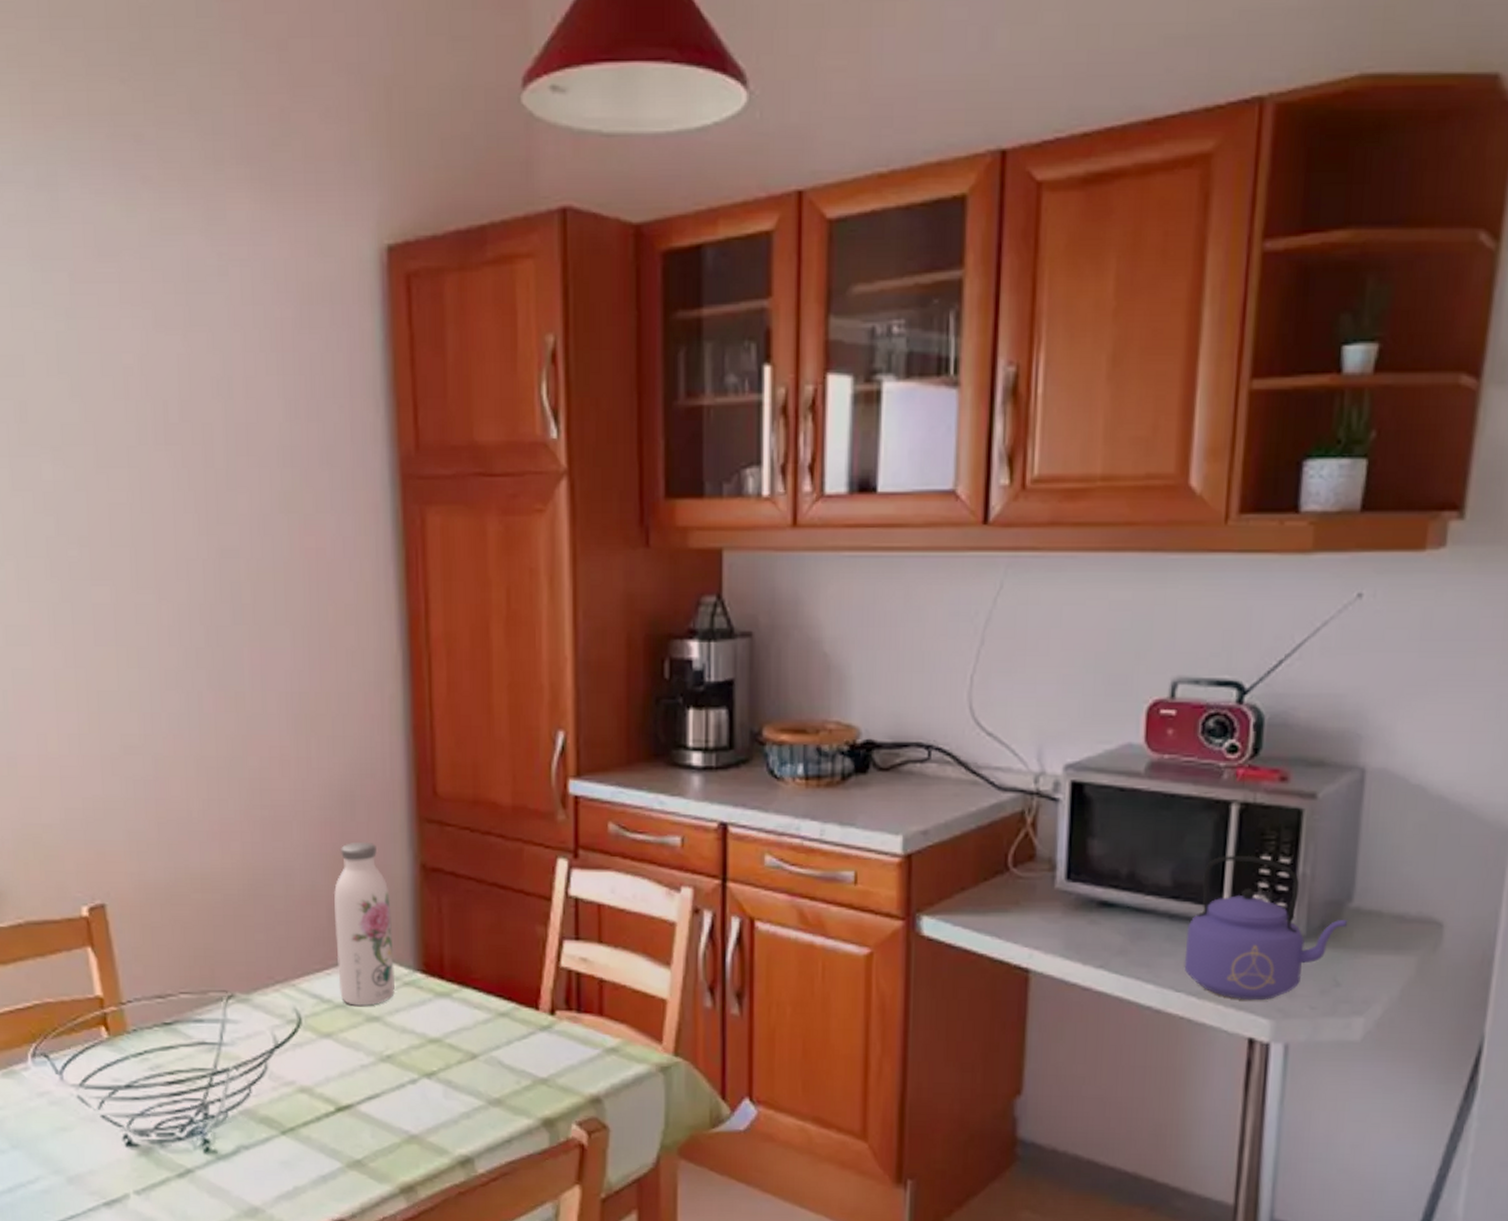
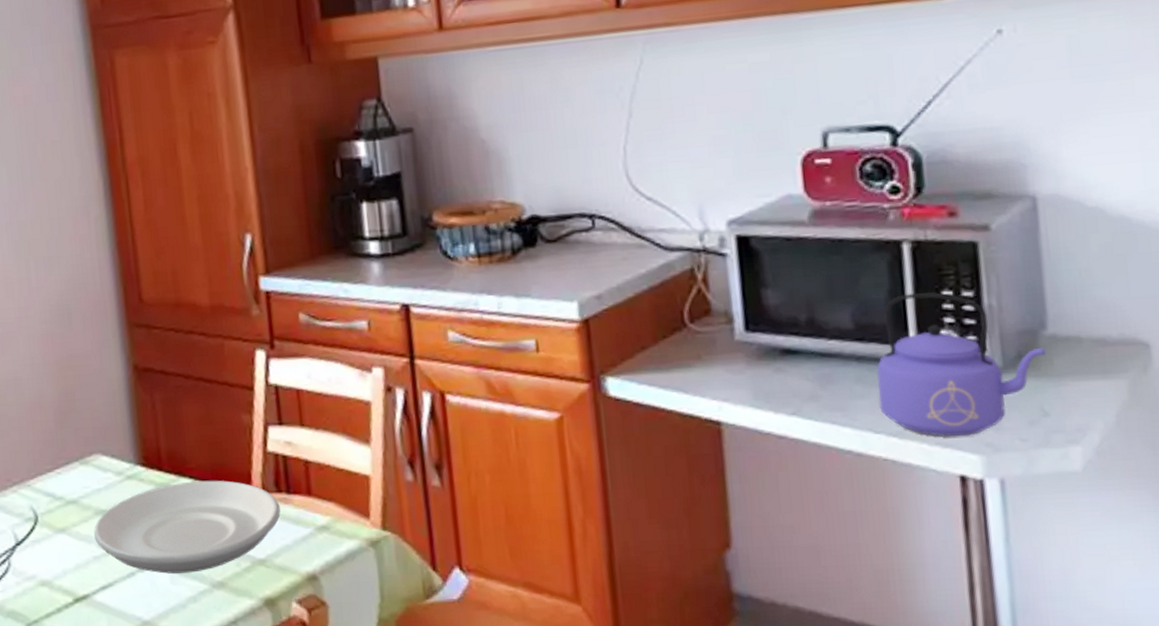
water bottle: present [334,841,396,1006] -> none [59,349,119,501]
plate: none [363,992,568,1088] -> present [94,480,281,574]

